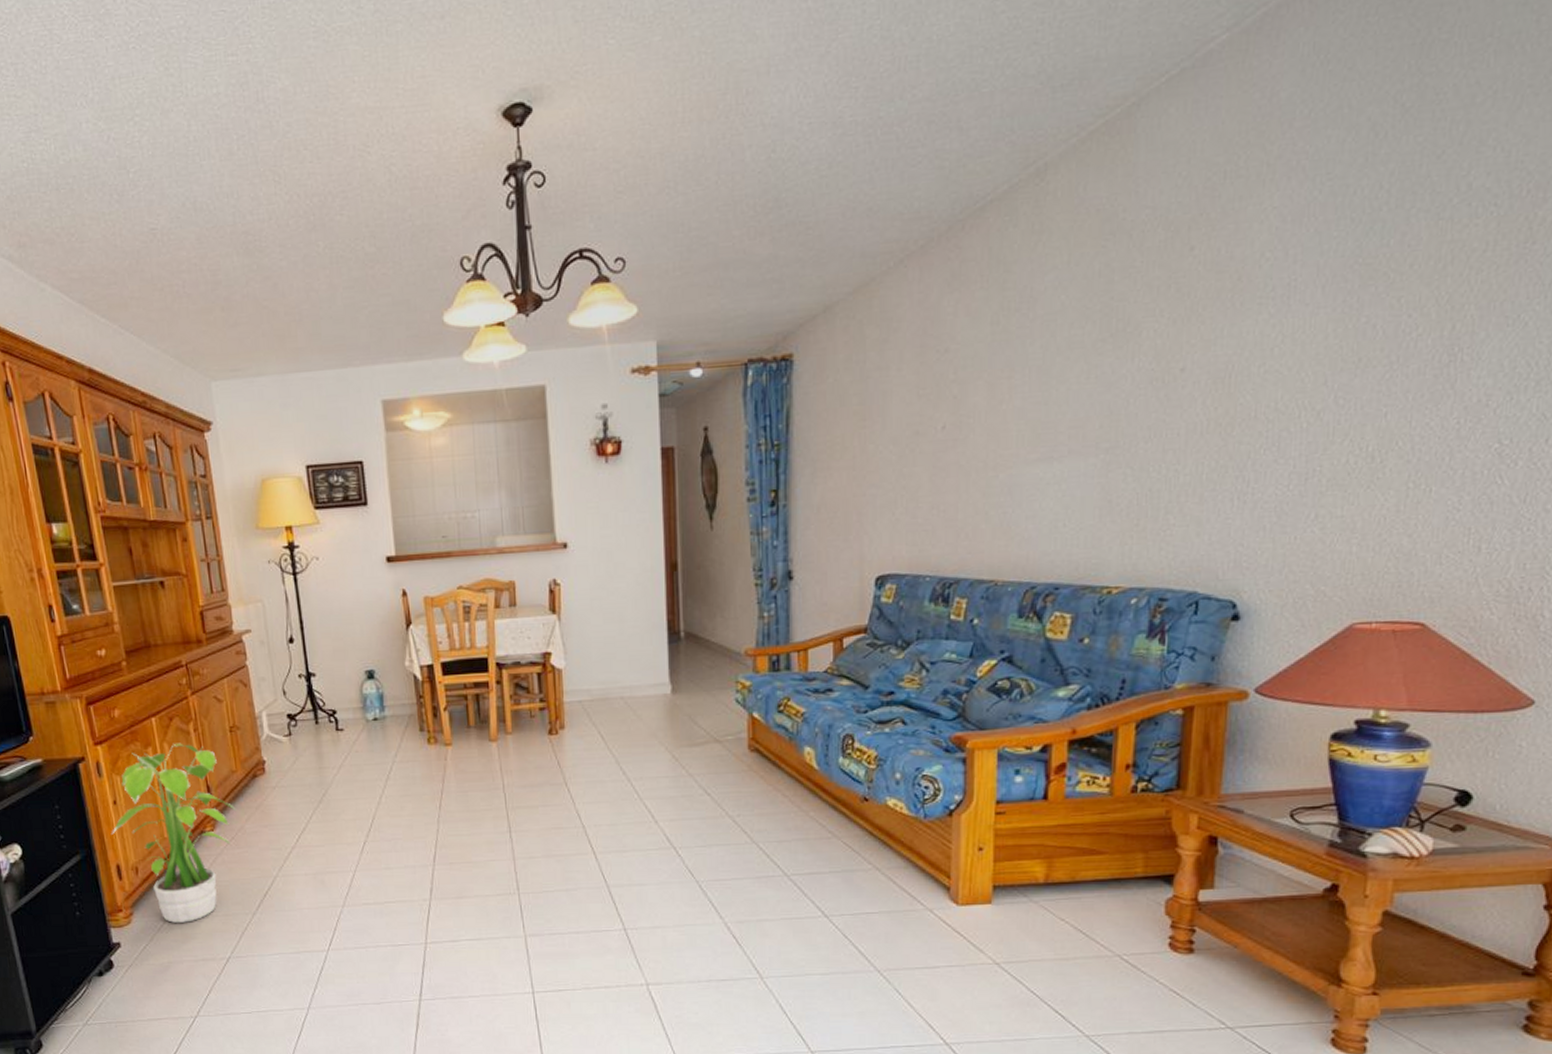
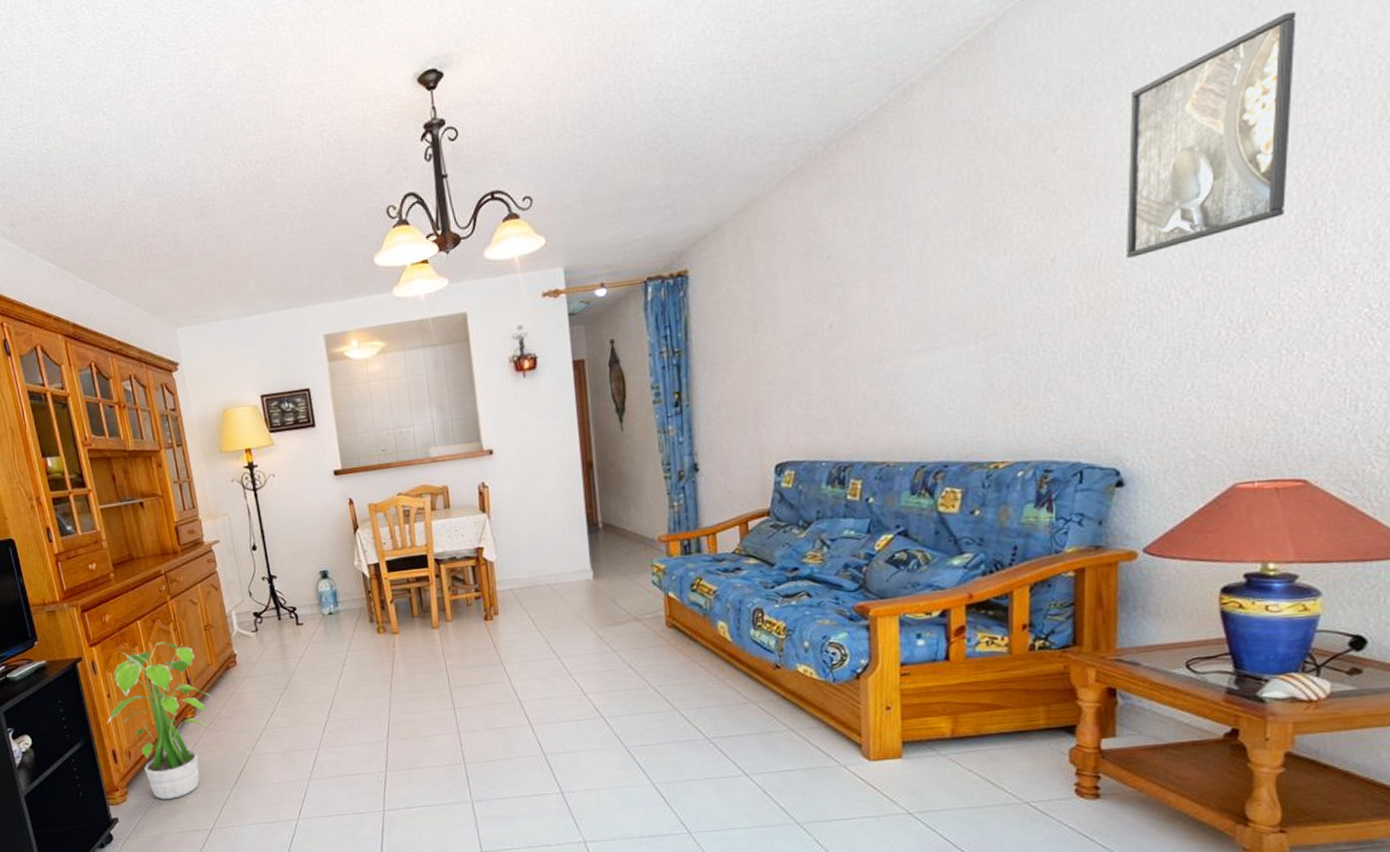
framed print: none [1259,117,1449,373] -> present [1126,11,1297,258]

